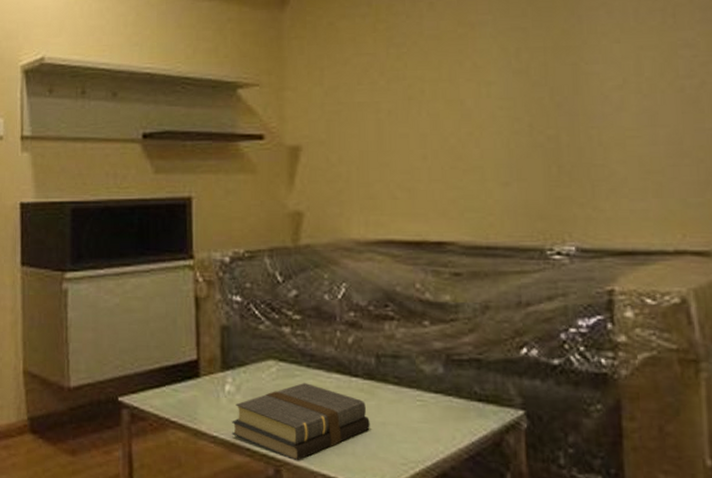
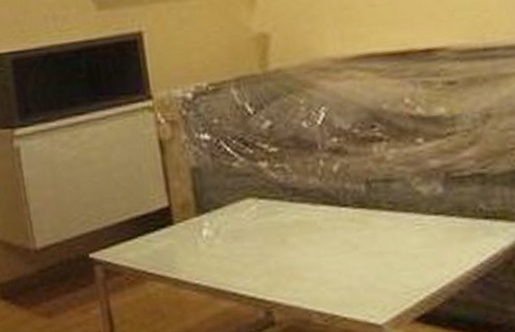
book: present [232,382,370,461] -> none [214,218,366,301]

